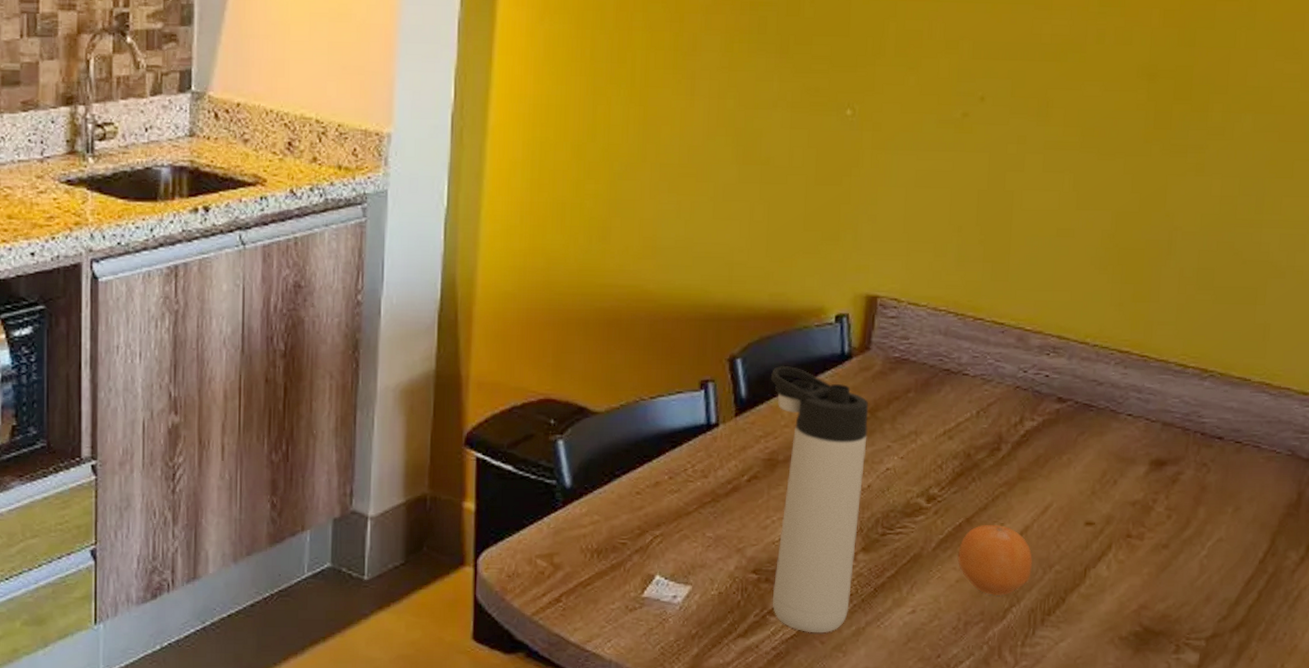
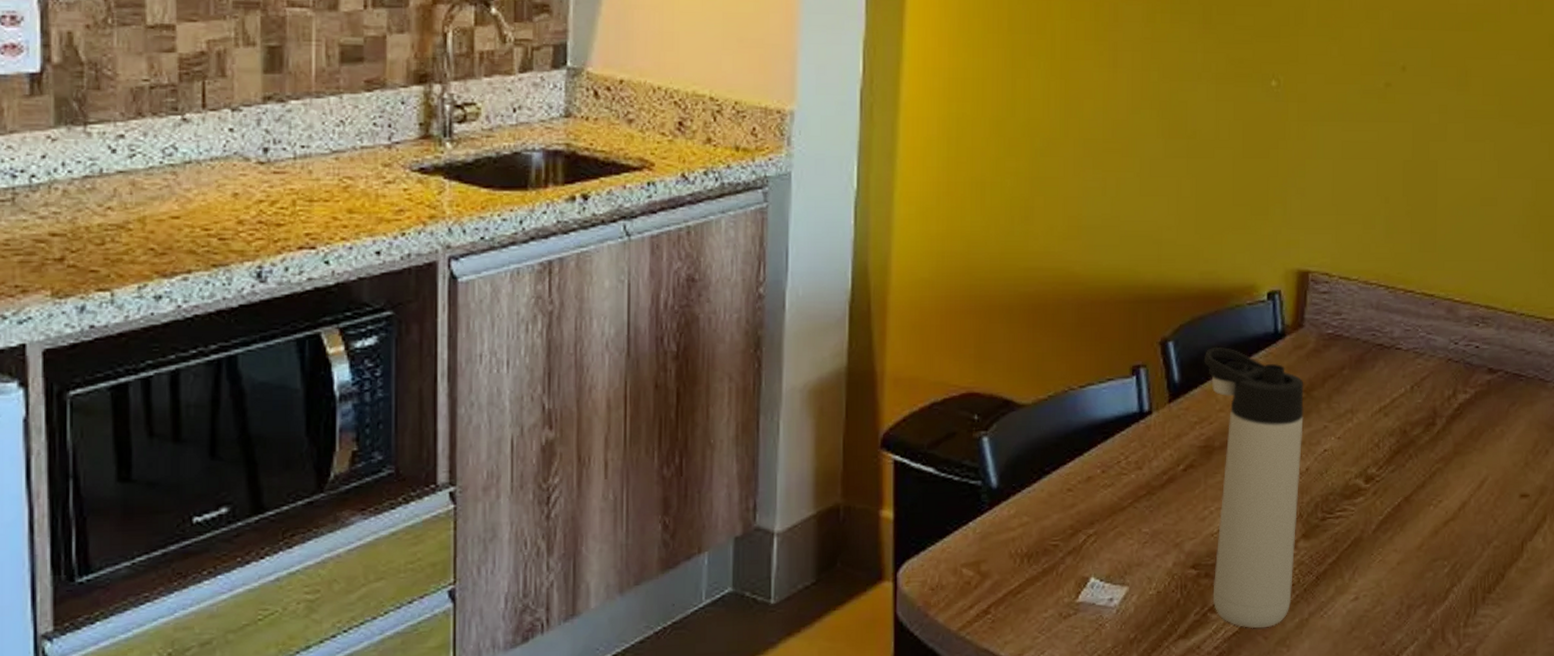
fruit: present [957,524,1032,597] -> none [1398,501,1471,577]

